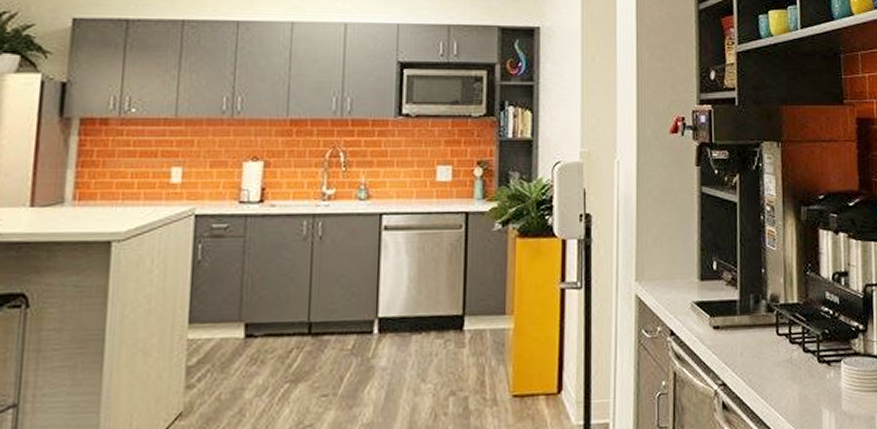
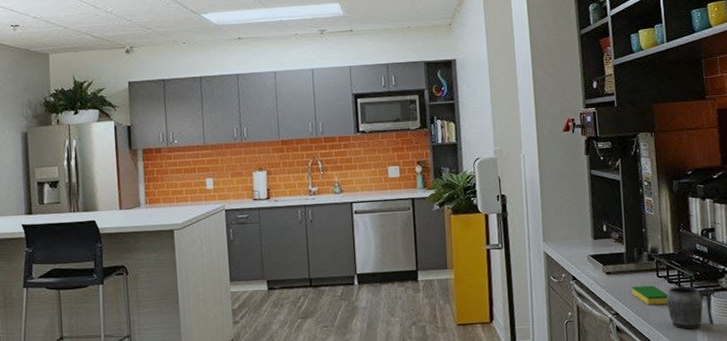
dish sponge: none [745,346,789,373] -> present [632,285,668,305]
mug: none [786,348,845,408] -> present [666,286,714,330]

